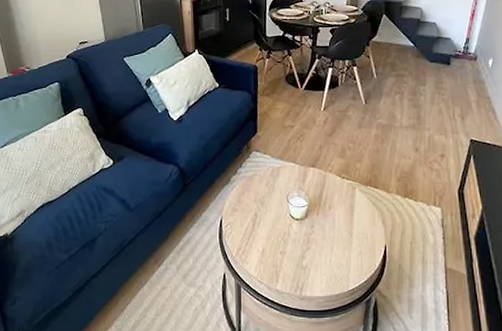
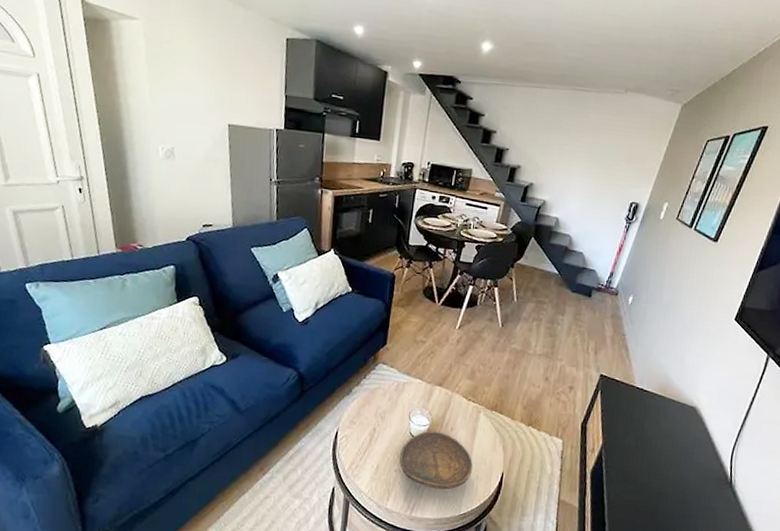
decorative bowl: none [283,211,356,267] -> present [399,430,473,490]

